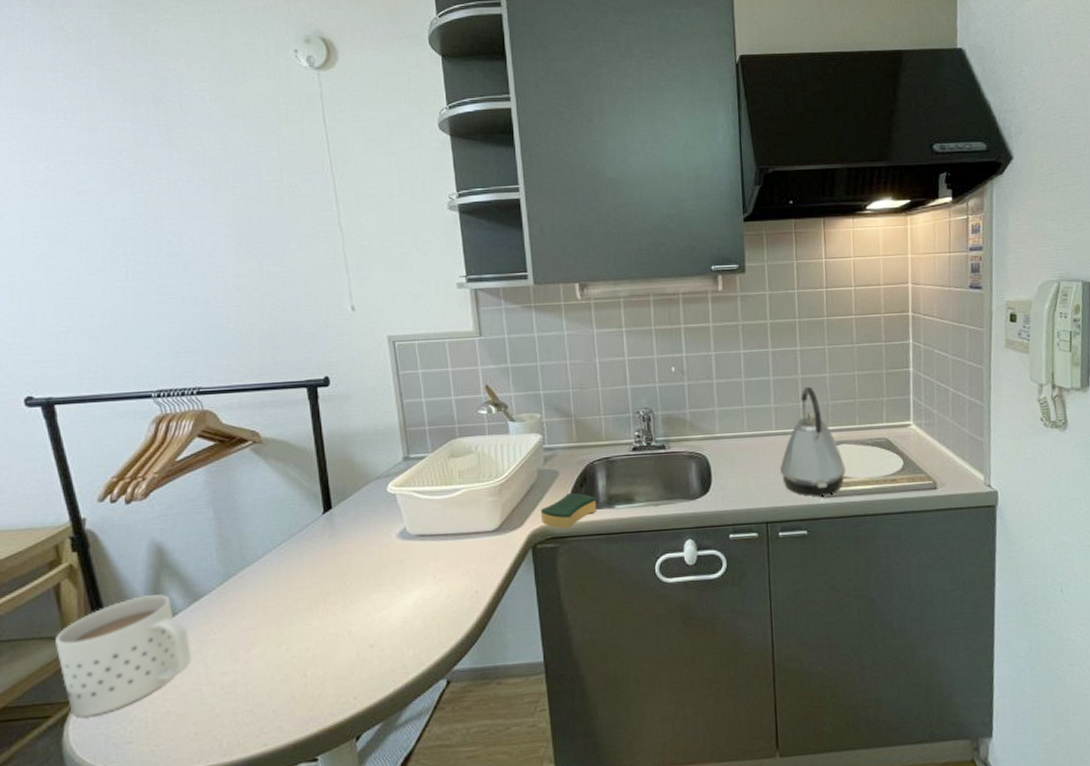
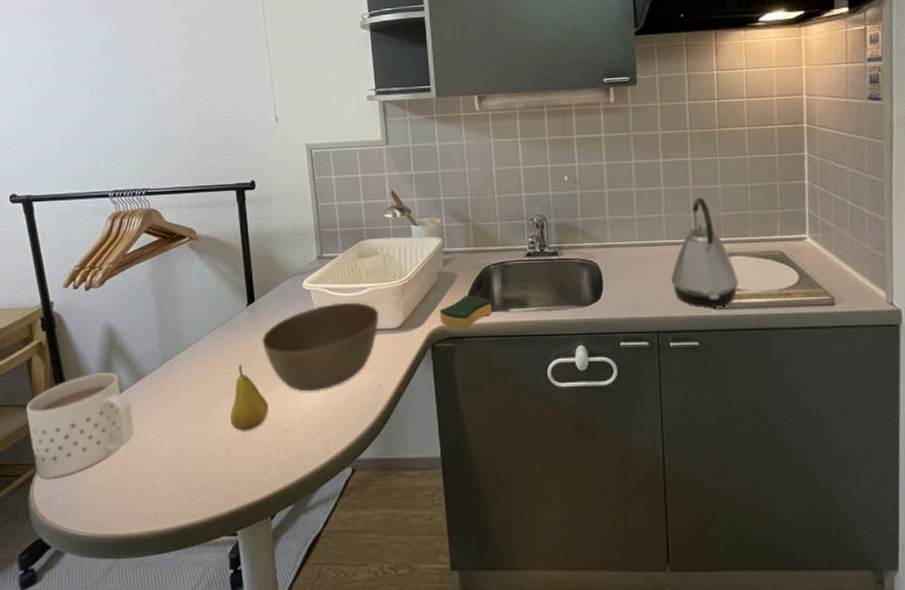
fruit: none [306,577,351,649] -> present [231,364,268,431]
bowl: none [341,505,474,603] -> present [262,302,379,392]

